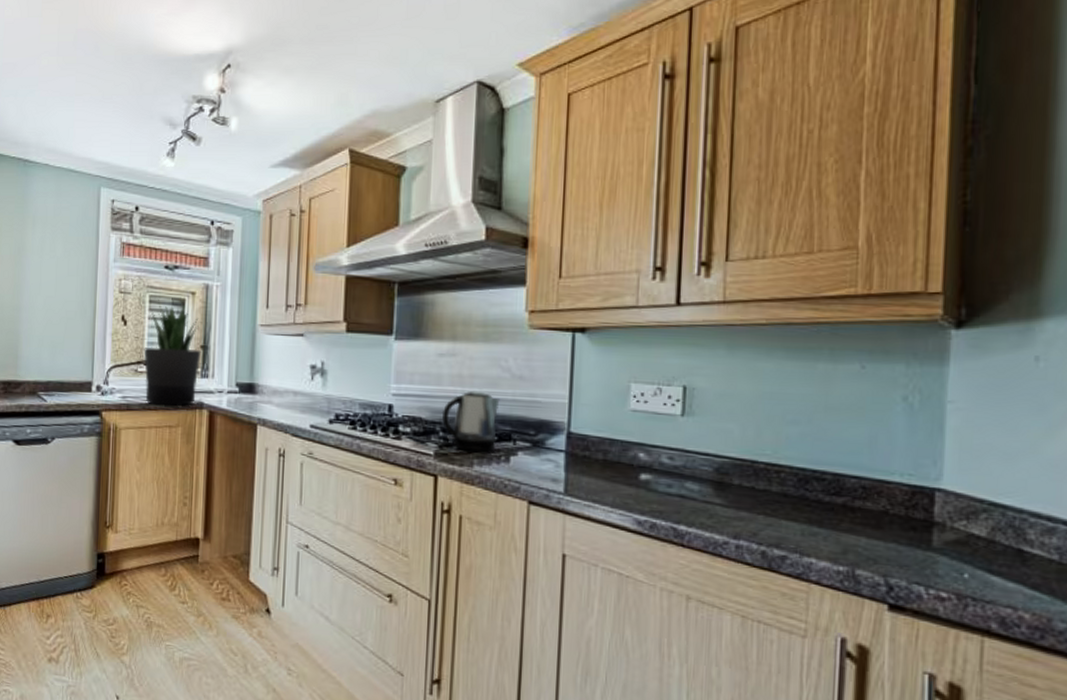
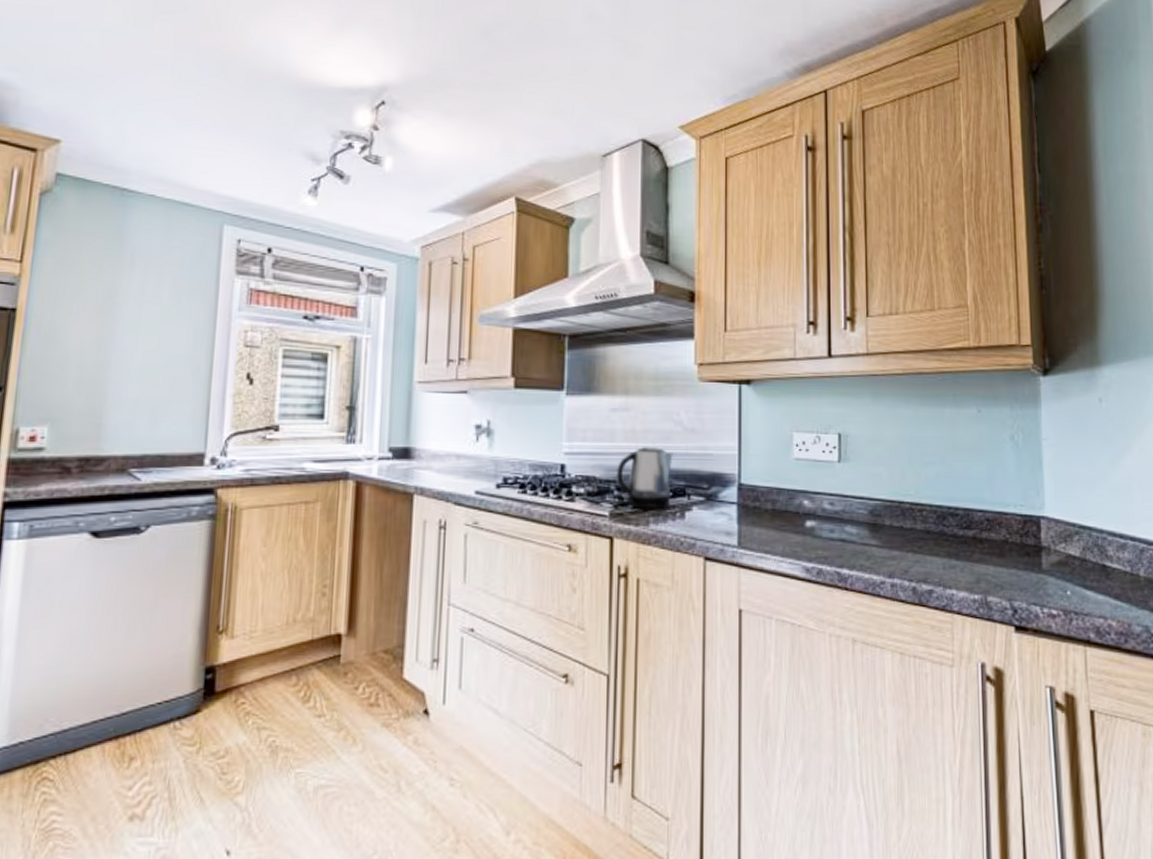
planter: present [144,300,202,406] -> none [274,354,347,477]

